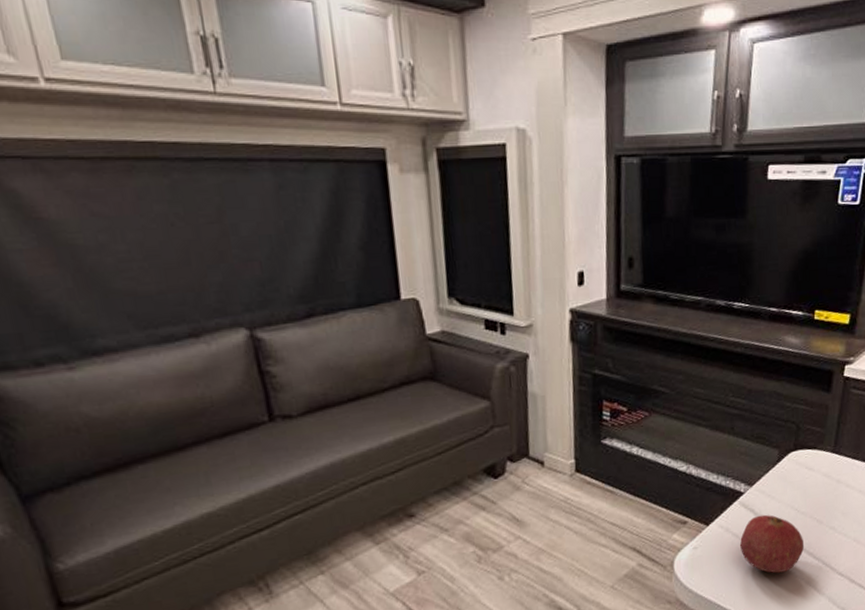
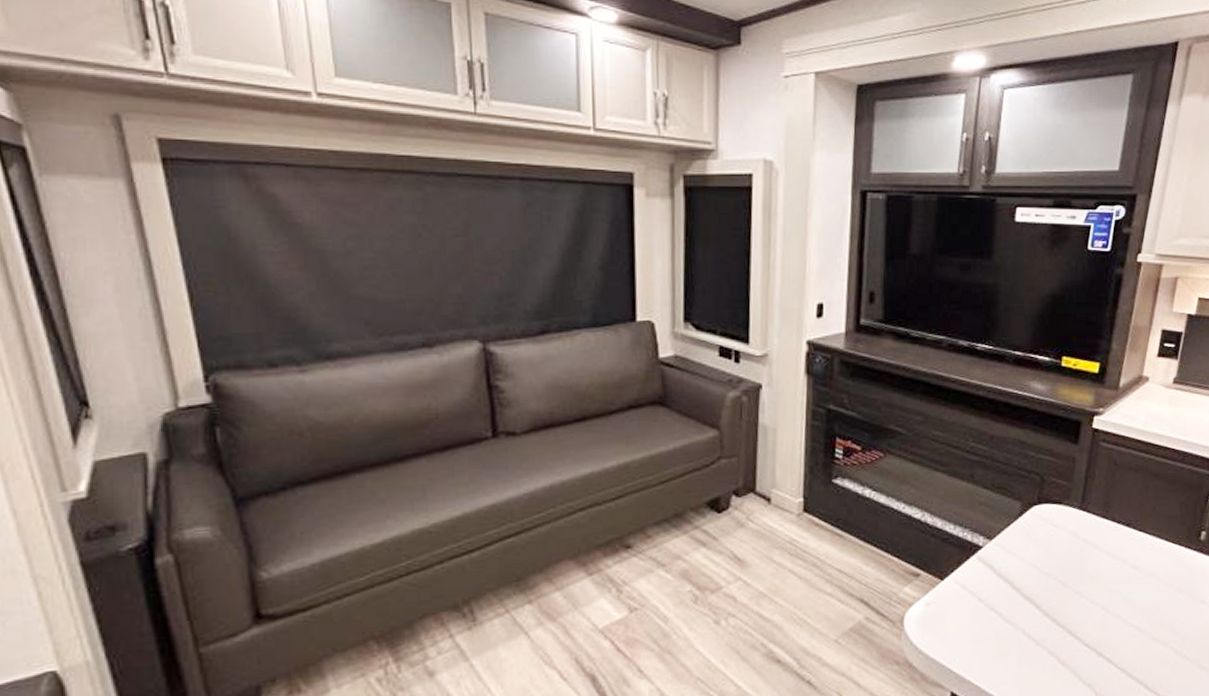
fruit: present [739,514,805,574] -> none [976,572,1048,639]

